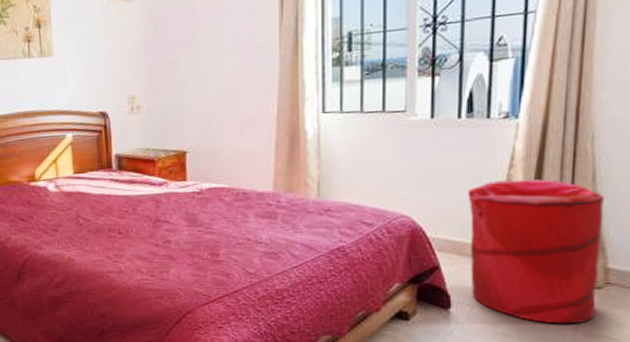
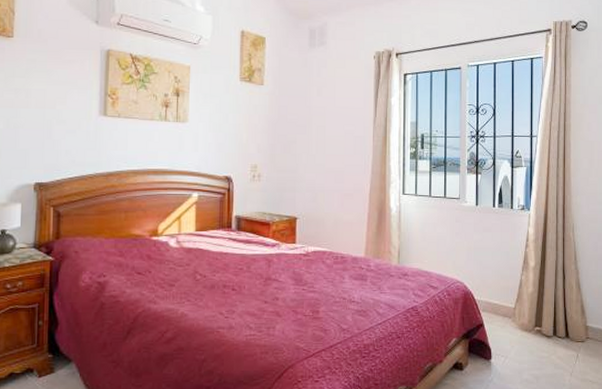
laundry hamper: present [468,179,604,324] -> none [501,256,582,371]

